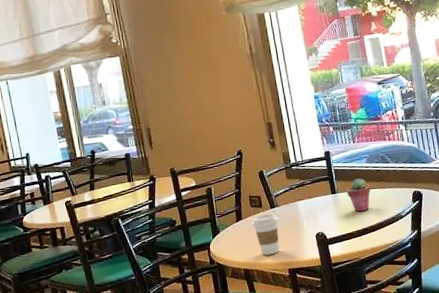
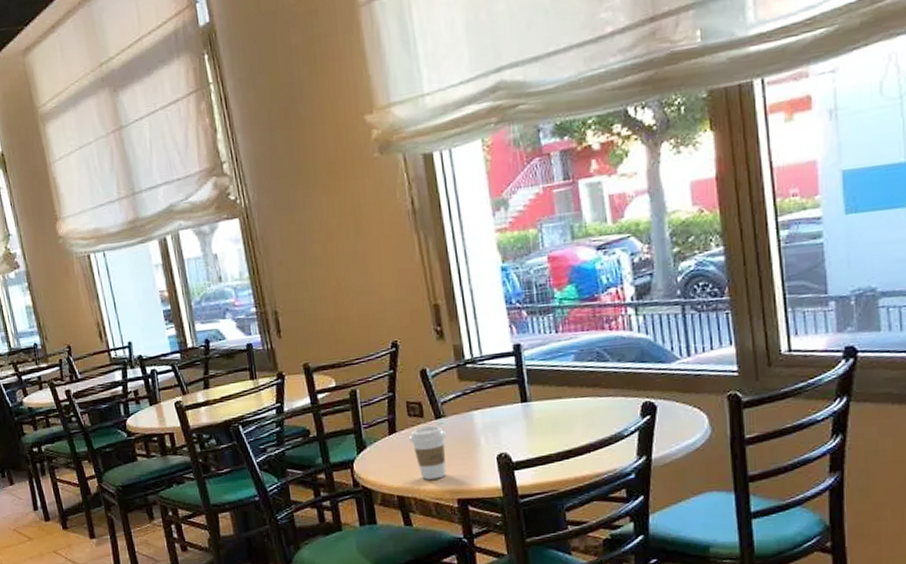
potted succulent: present [347,178,371,212] -> none [543,382,579,428]

